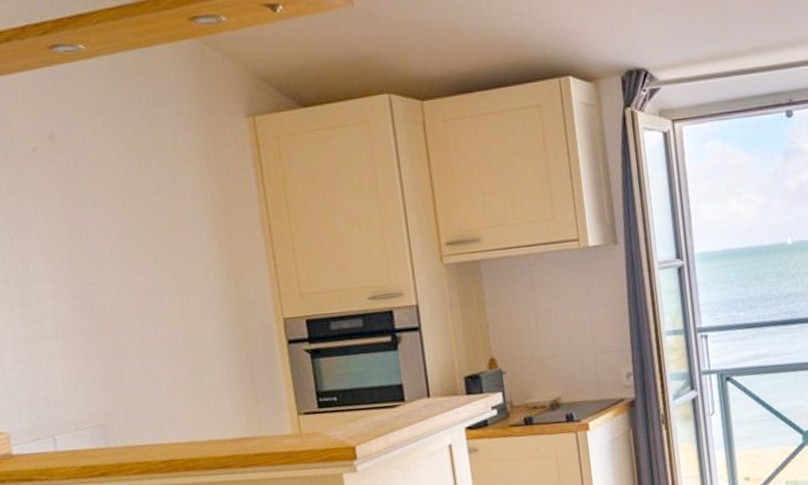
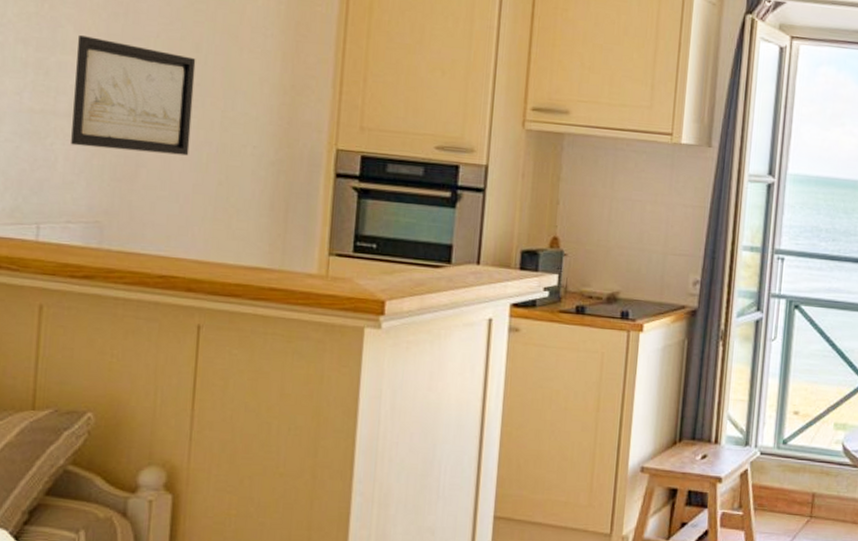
wall art: none [47,262,161,362] -> present [71,35,196,156]

